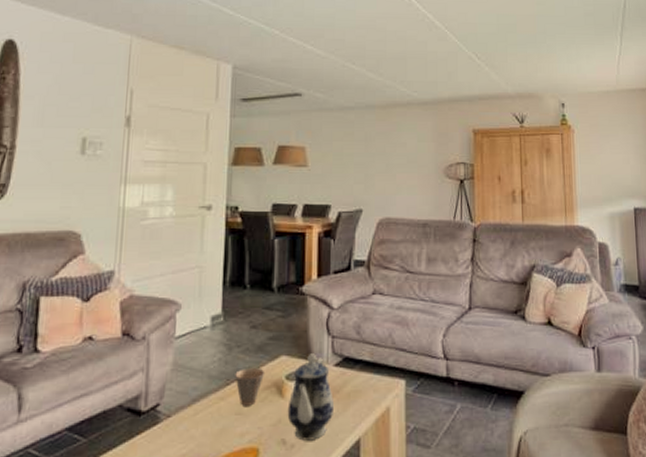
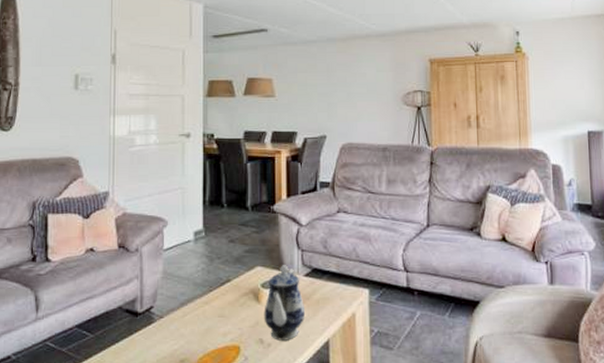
cup: present [235,368,265,406] -> none [217,277,243,310]

